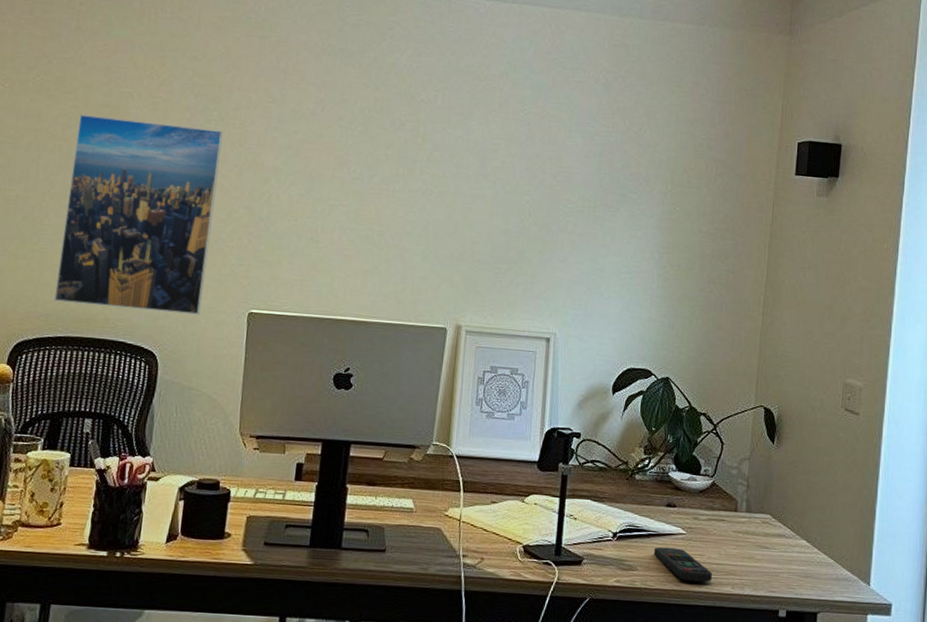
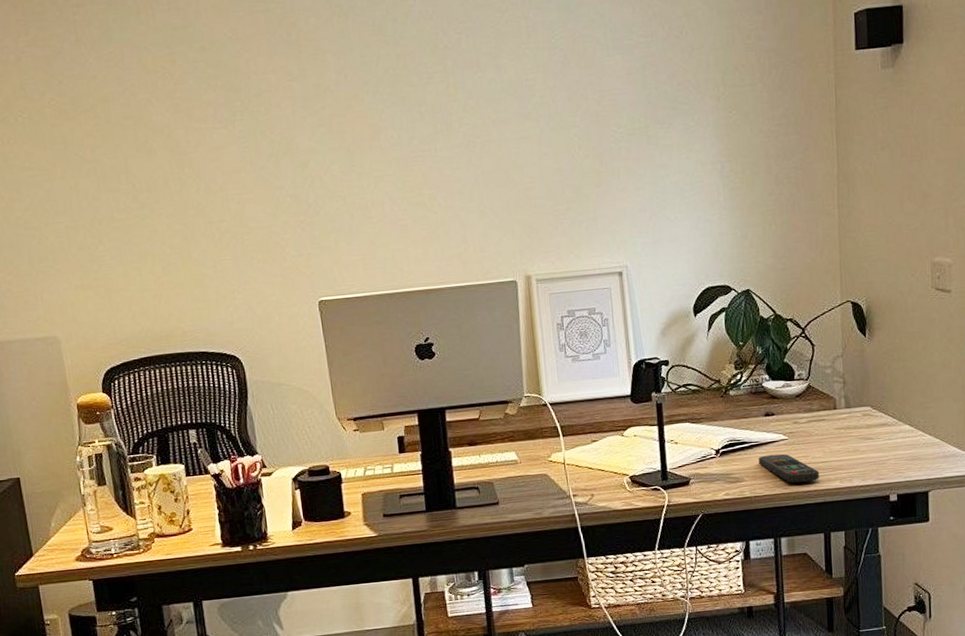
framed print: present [54,114,223,315] -> none [104,120,273,325]

